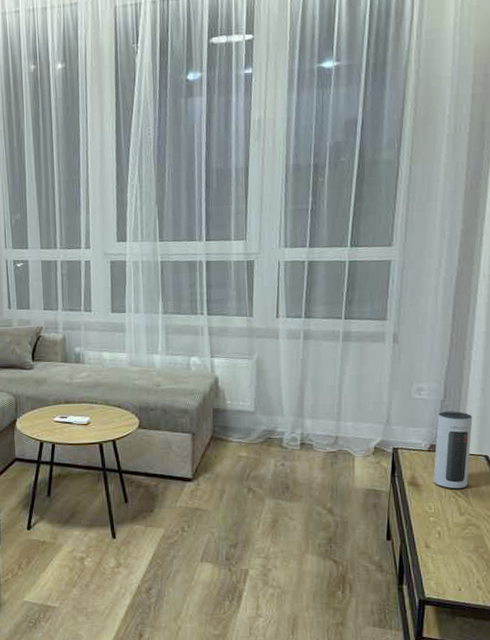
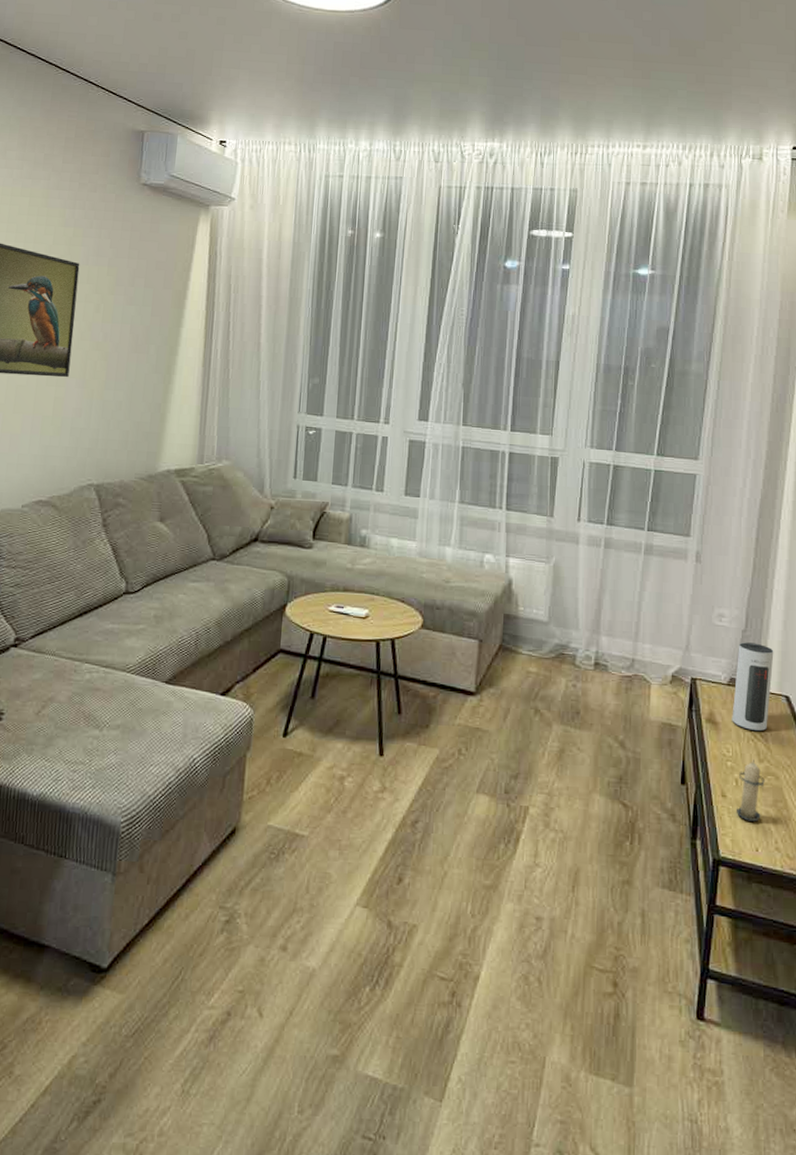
candle: none [439,513,467,566] -> present [736,759,766,822]

